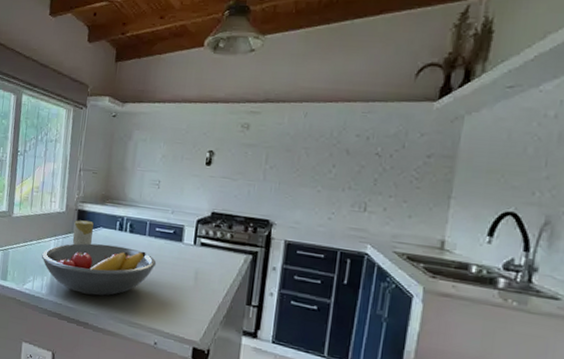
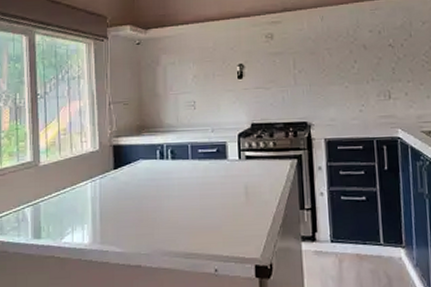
fruit bowl: present [41,243,157,296] -> none [78,175,204,234]
candle: present [72,220,94,245] -> none [111,155,133,183]

